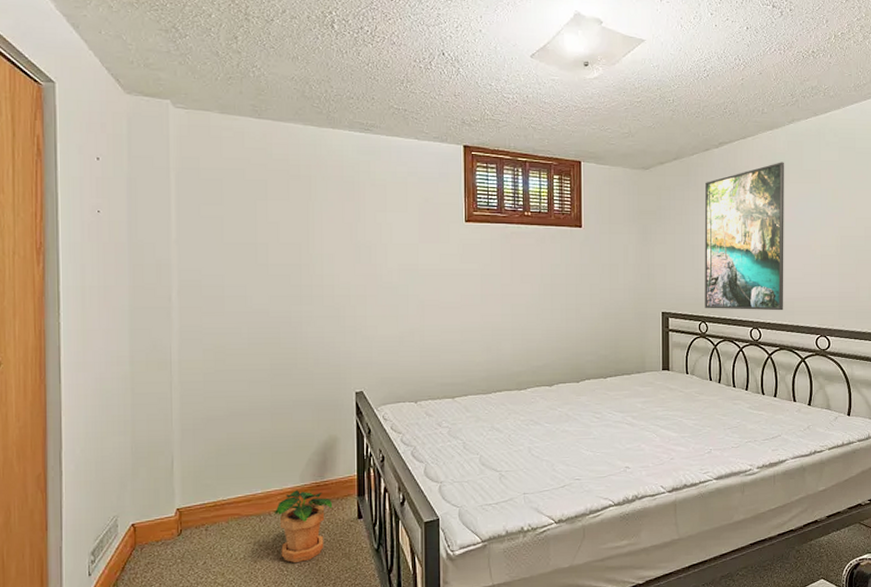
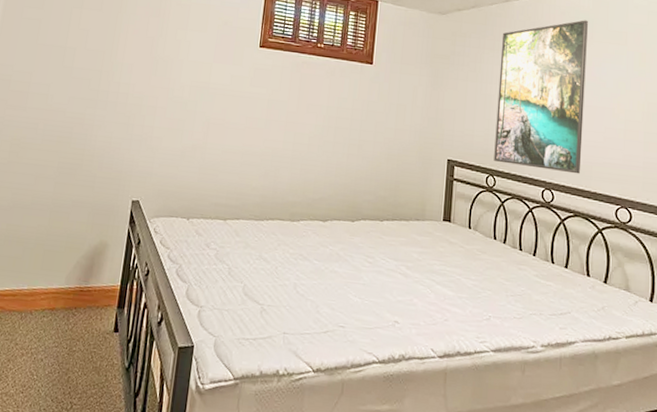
potted plant: present [275,490,332,563] -> none [34,291,92,369]

